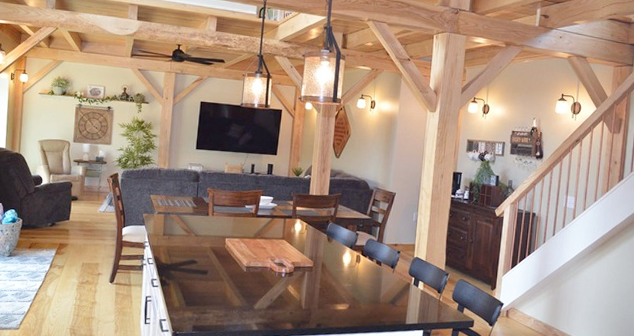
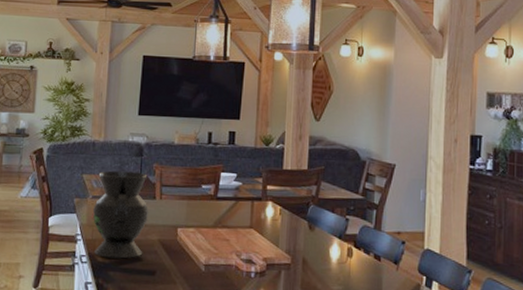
decorative vase: none [157,192,203,261] -> present [92,170,148,259]

